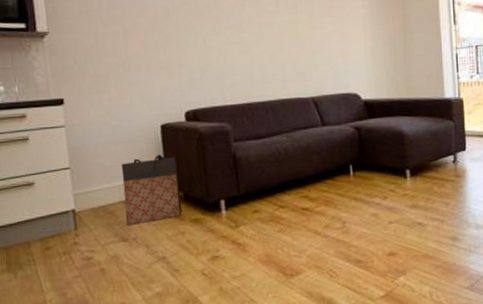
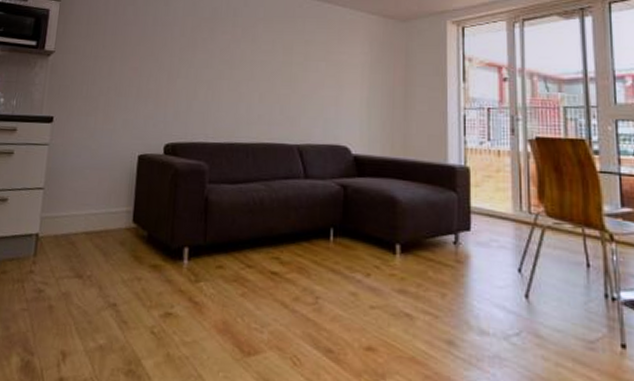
bag: present [121,155,182,225] -> none [84,186,147,261]

